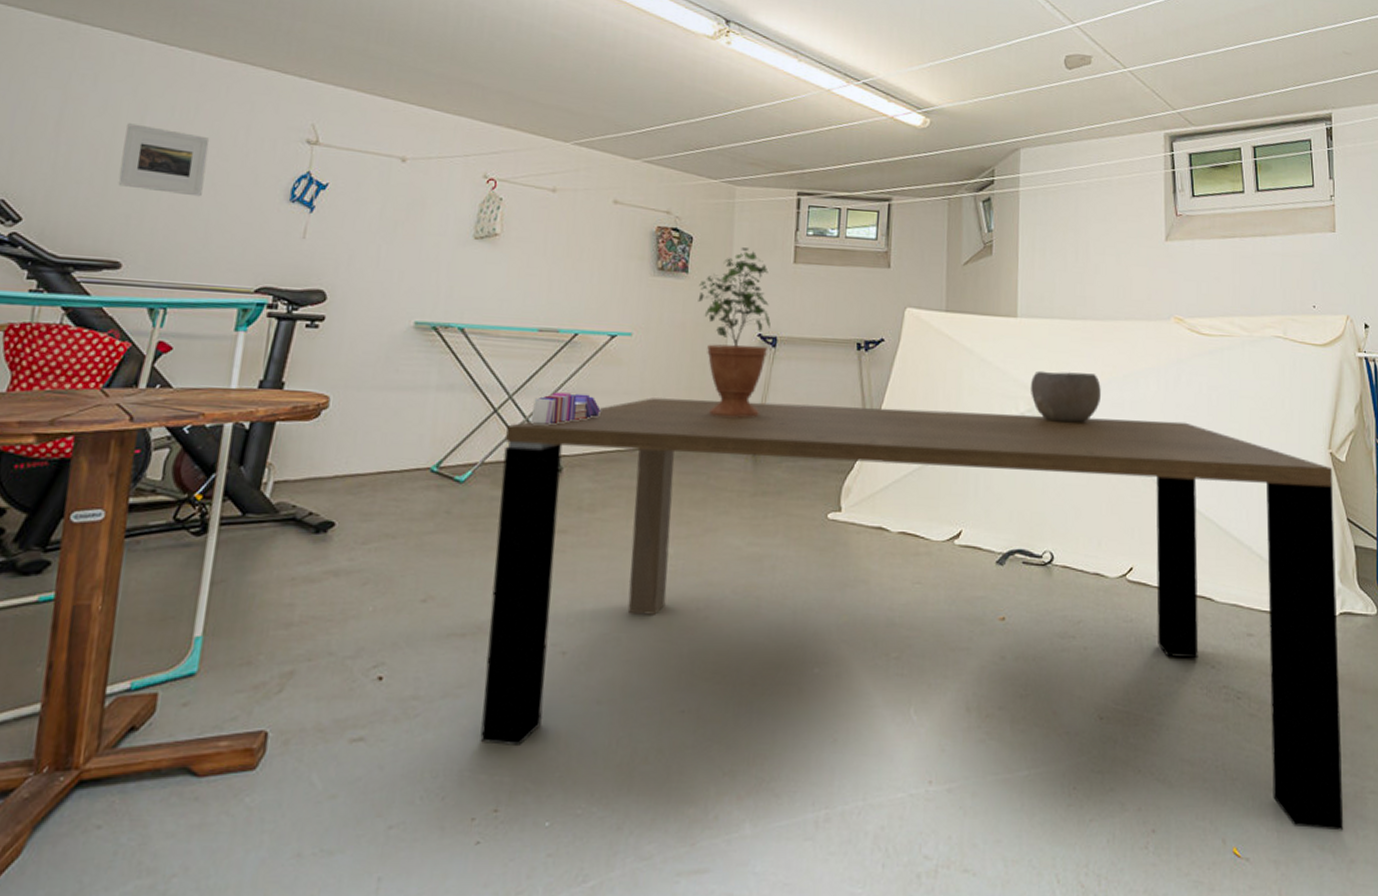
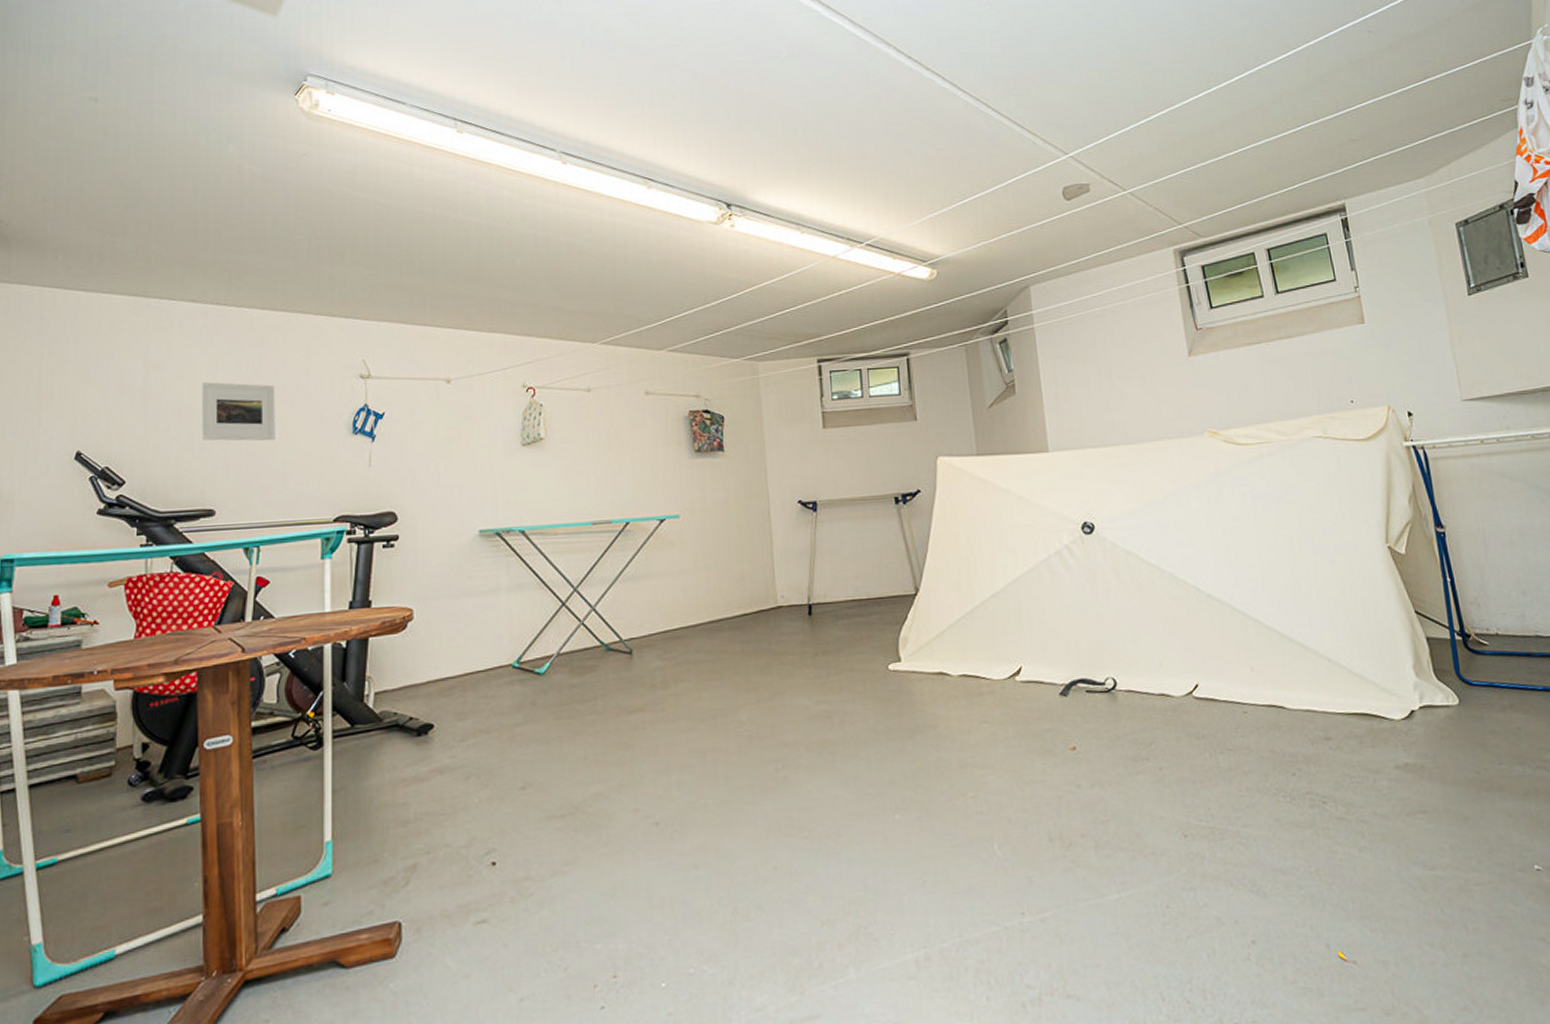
dining table: present [480,398,1344,831] -> none [575,534,1452,926]
books: present [530,392,602,425] -> none [596,578,661,612]
potted plant: present [698,247,771,418] -> none [736,419,810,585]
bowl: present [1030,370,1101,423] -> none [1070,498,1144,550]

